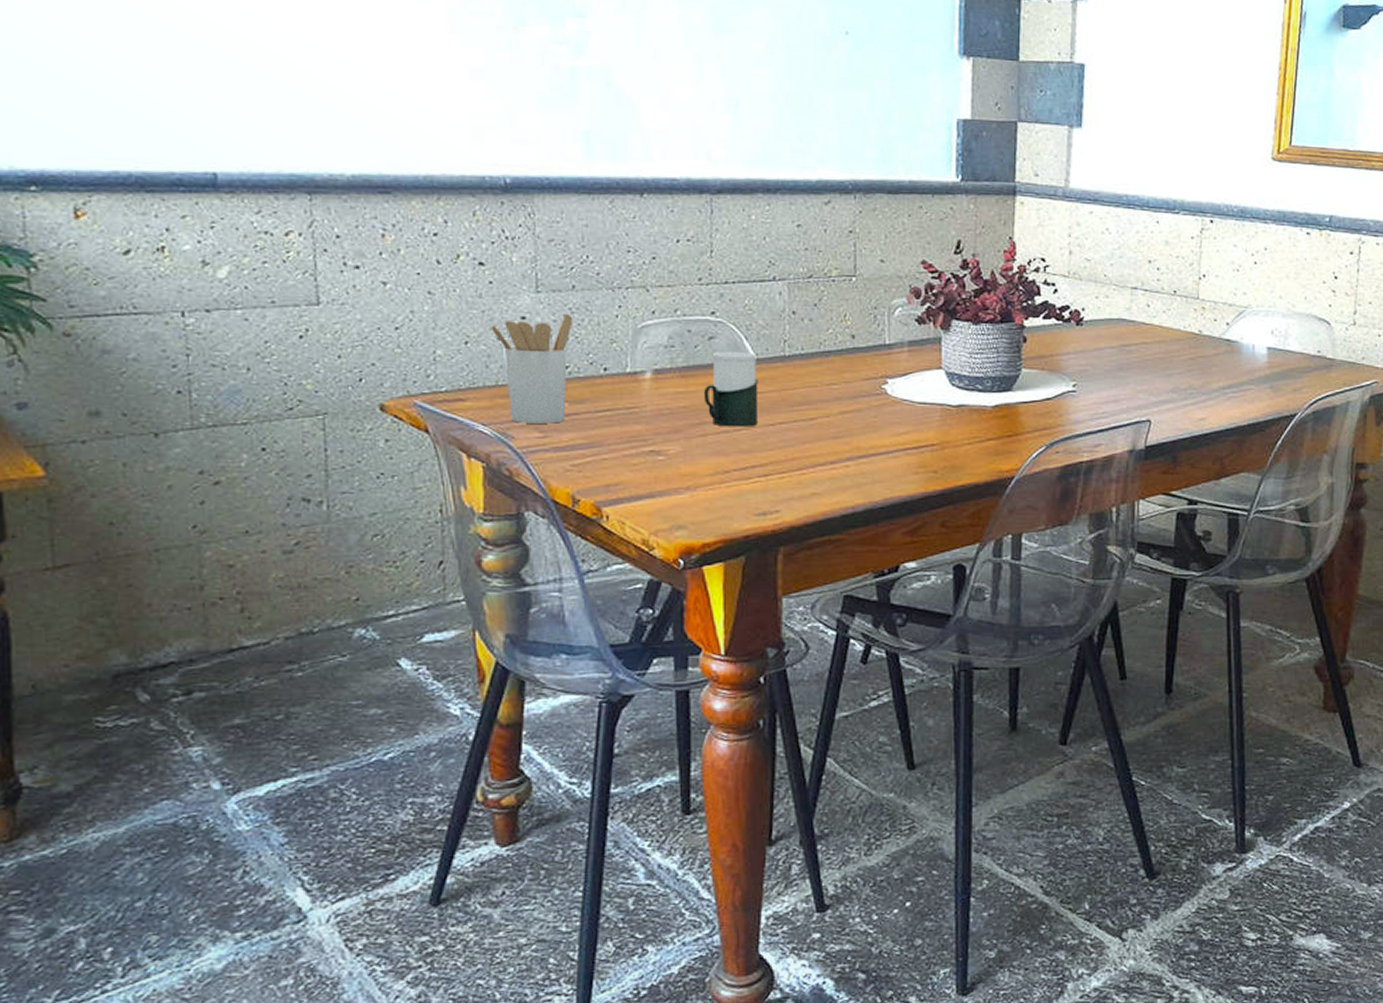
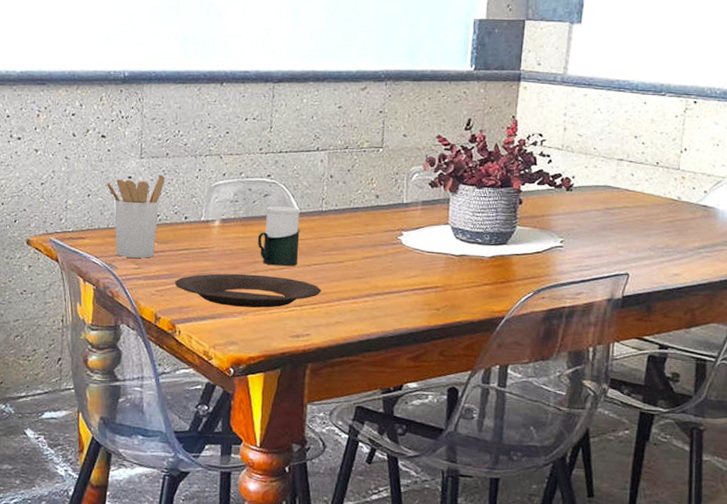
plate: none [596,438,791,481] -> present [175,273,322,308]

